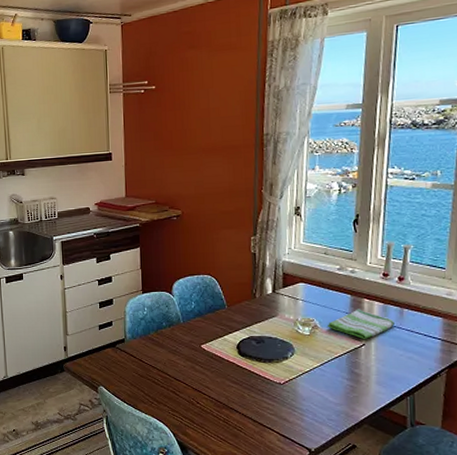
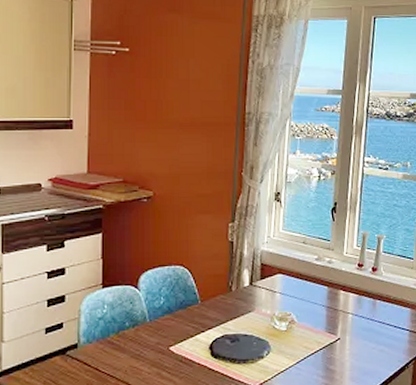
dish towel: present [328,309,394,339] -> none [305,301,368,333]

